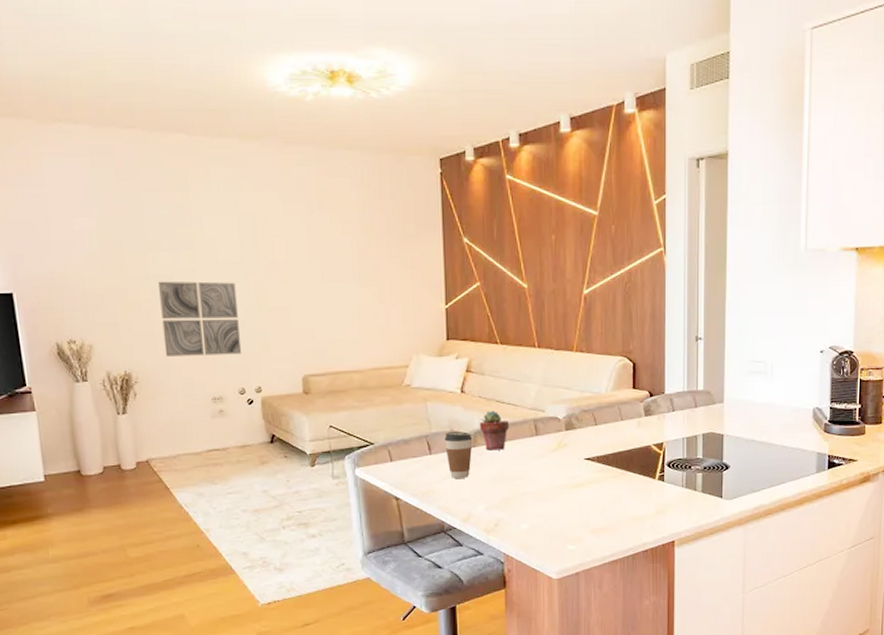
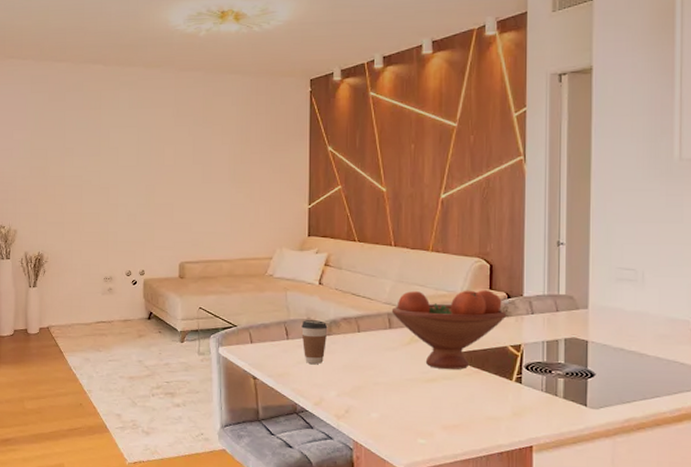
wall art: present [158,281,242,357] -> none [71,180,132,242]
potted succulent: present [479,410,510,451] -> none [334,302,364,340]
fruit bowl: none [537,389,650,473] -> present [391,290,507,369]

